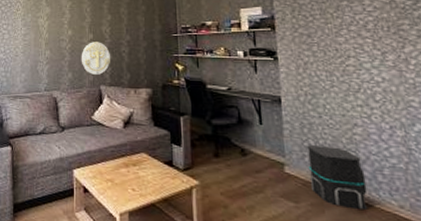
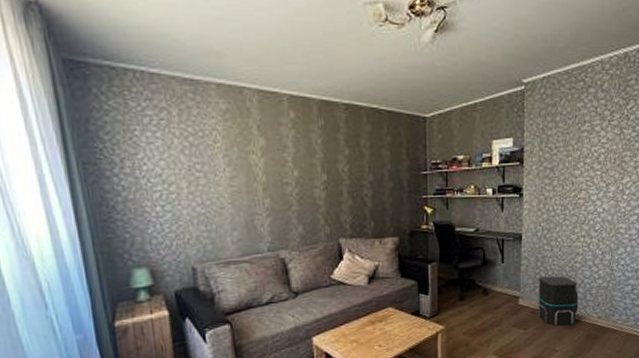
wall decoration: present [81,42,110,75] -> none [313,184,350,226]

